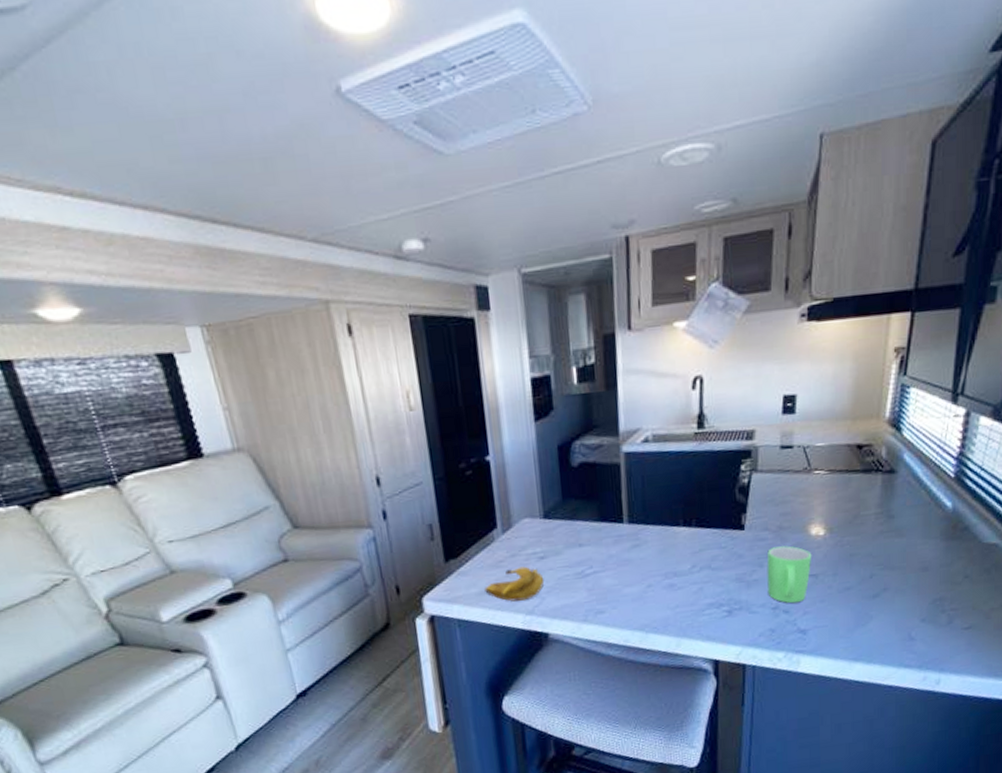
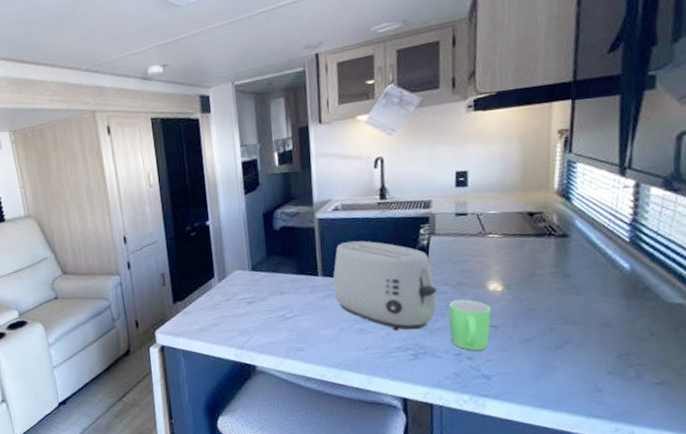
banana: present [484,566,545,602] -> none [204,309,253,337]
toaster: none [639,479,757,585] -> present [332,241,438,331]

